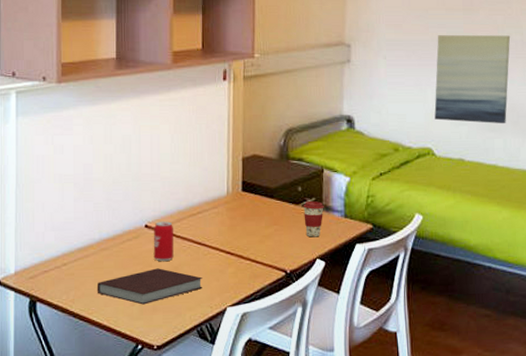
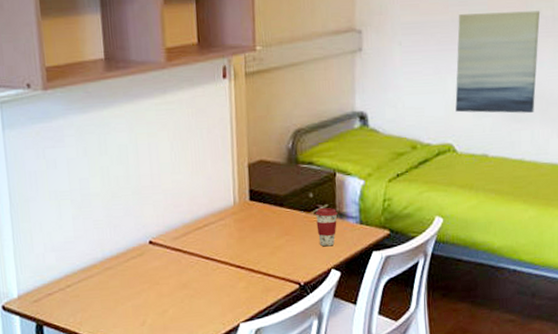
notebook: present [96,268,203,305] -> none [103,286,214,325]
beverage can: present [153,221,174,261] -> none [158,236,181,278]

